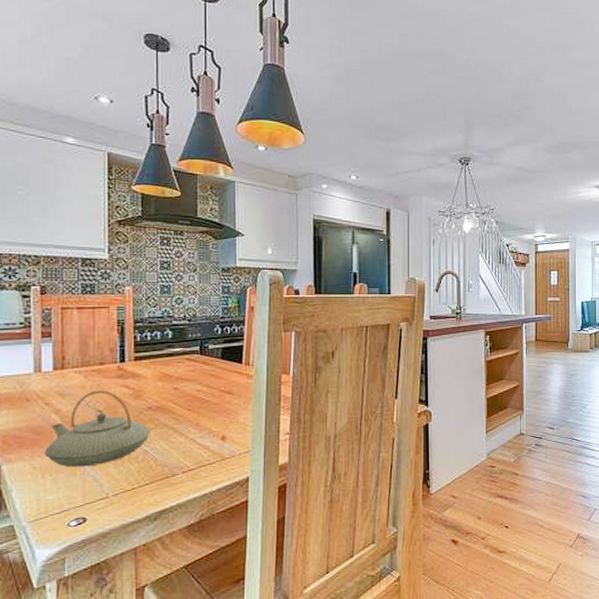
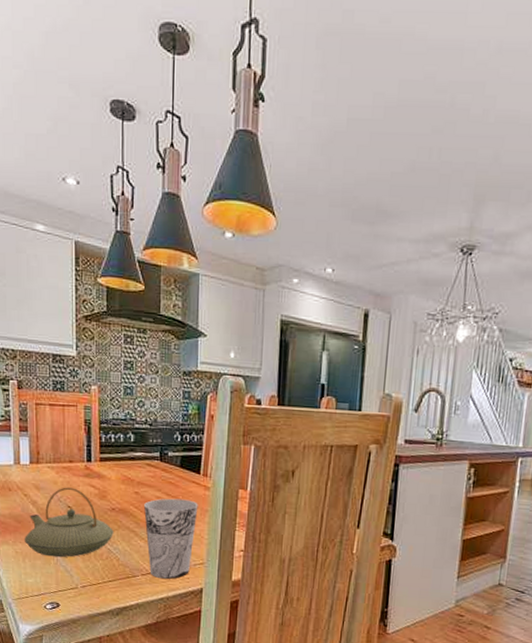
cup: none [184,389,241,473] -> present [144,498,198,579]

